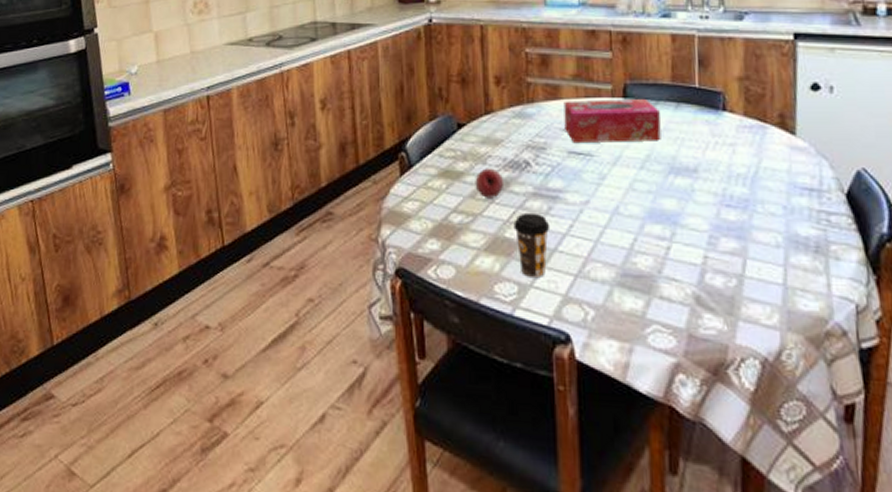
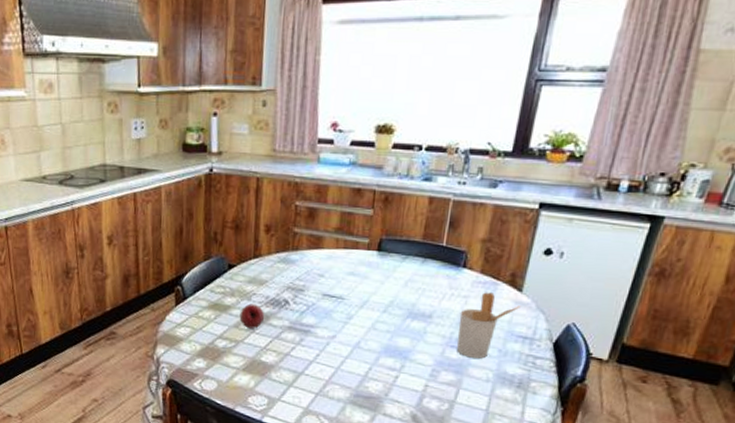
coffee cup: present [513,212,551,279] -> none [269,342,300,394]
tissue box: present [563,99,661,144] -> none [322,250,408,290]
utensil holder: none [729,137,798,219] -> present [456,292,521,359]

